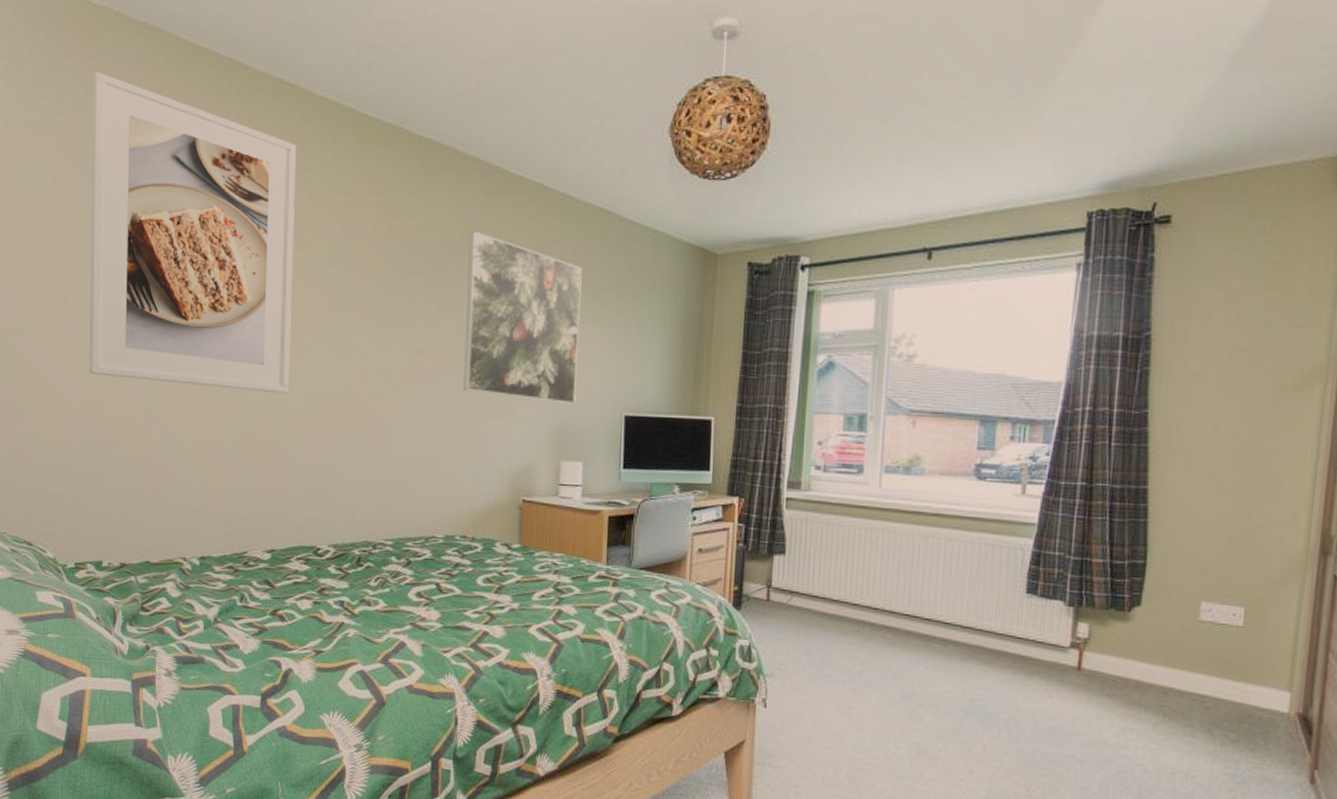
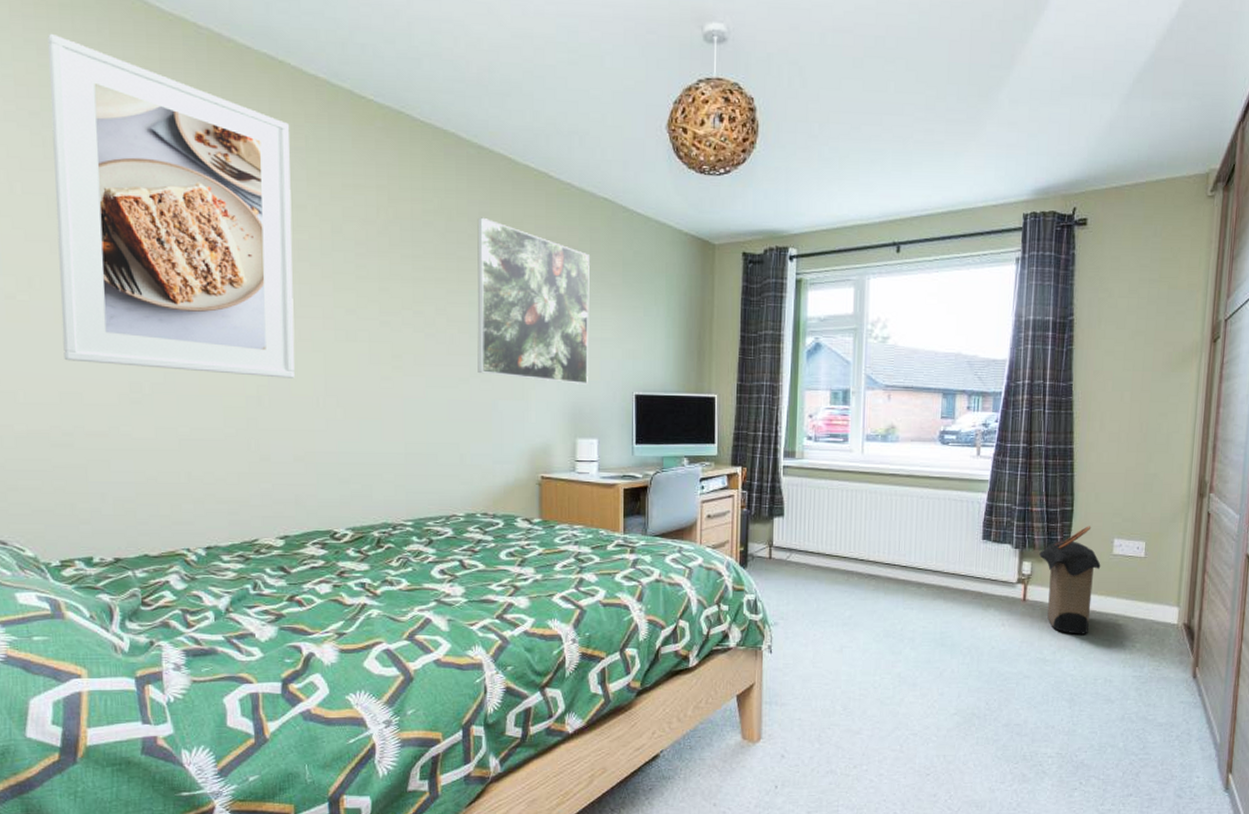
laundry hamper: none [1100,584,1183,716] -> present [1039,526,1101,634]

